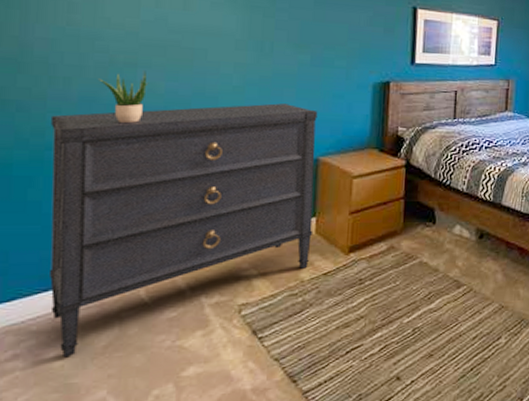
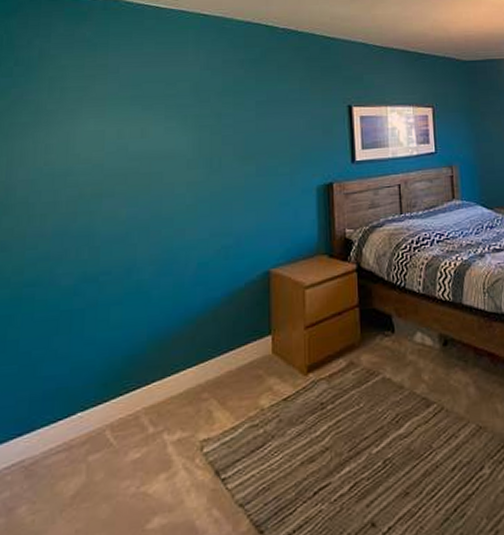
dresser: present [50,103,318,358] -> none [24,217,270,511]
potted plant: present [99,70,149,124] -> none [70,199,113,254]

